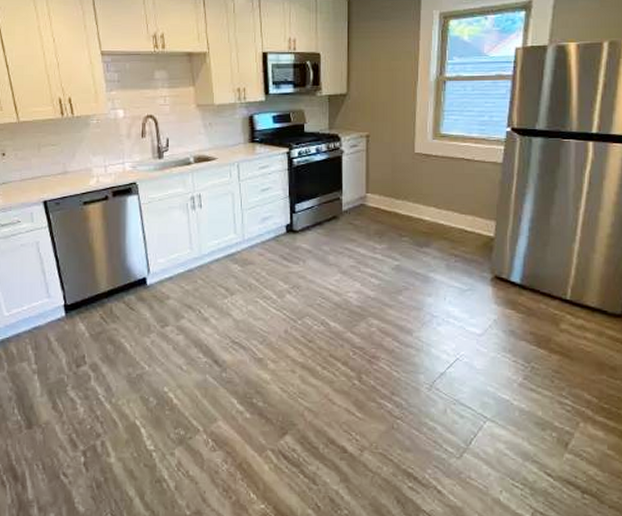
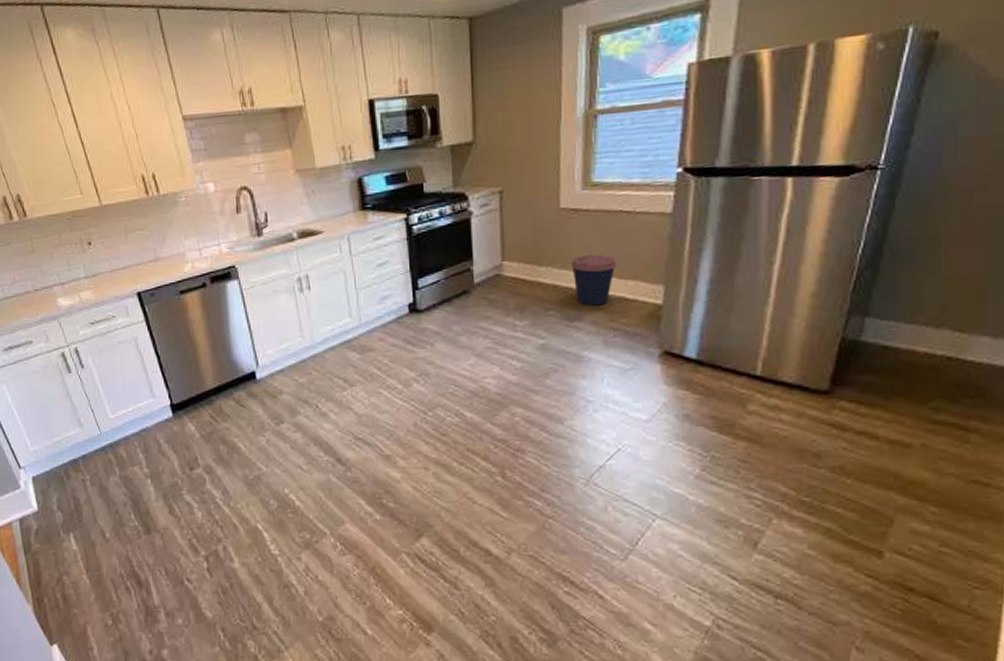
coffee cup: none [421,192,458,235] -> present [570,254,616,306]

